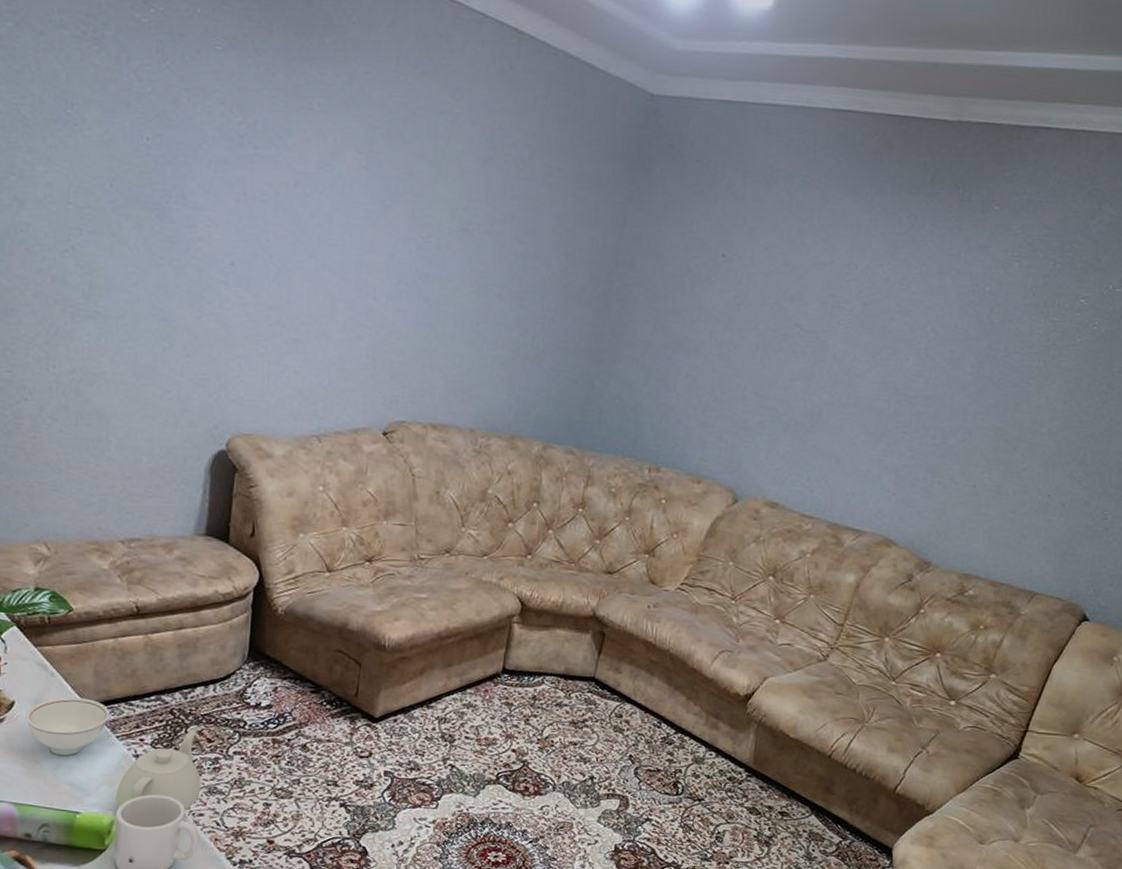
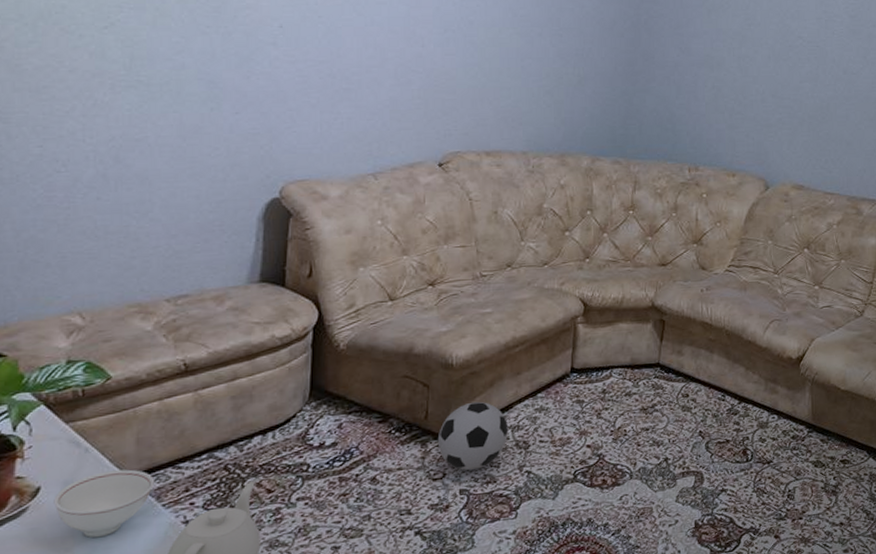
soccer ball: none [366,686,436,754] -> present [437,401,509,471]

